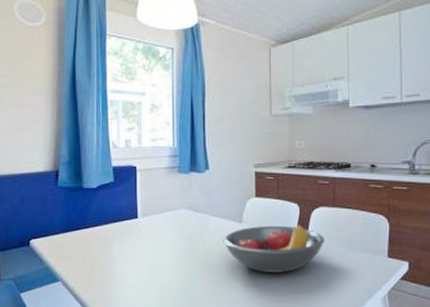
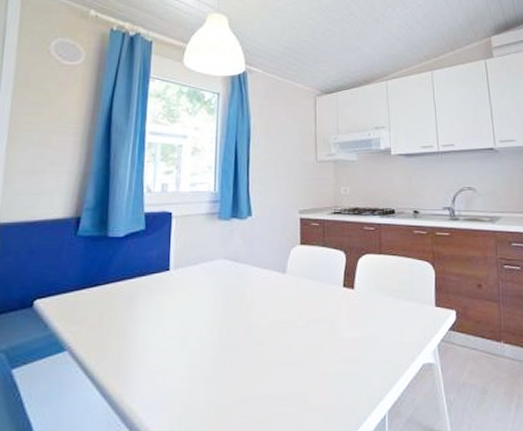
fruit bowl: present [223,224,324,273] -> none [265,273,372,329]

